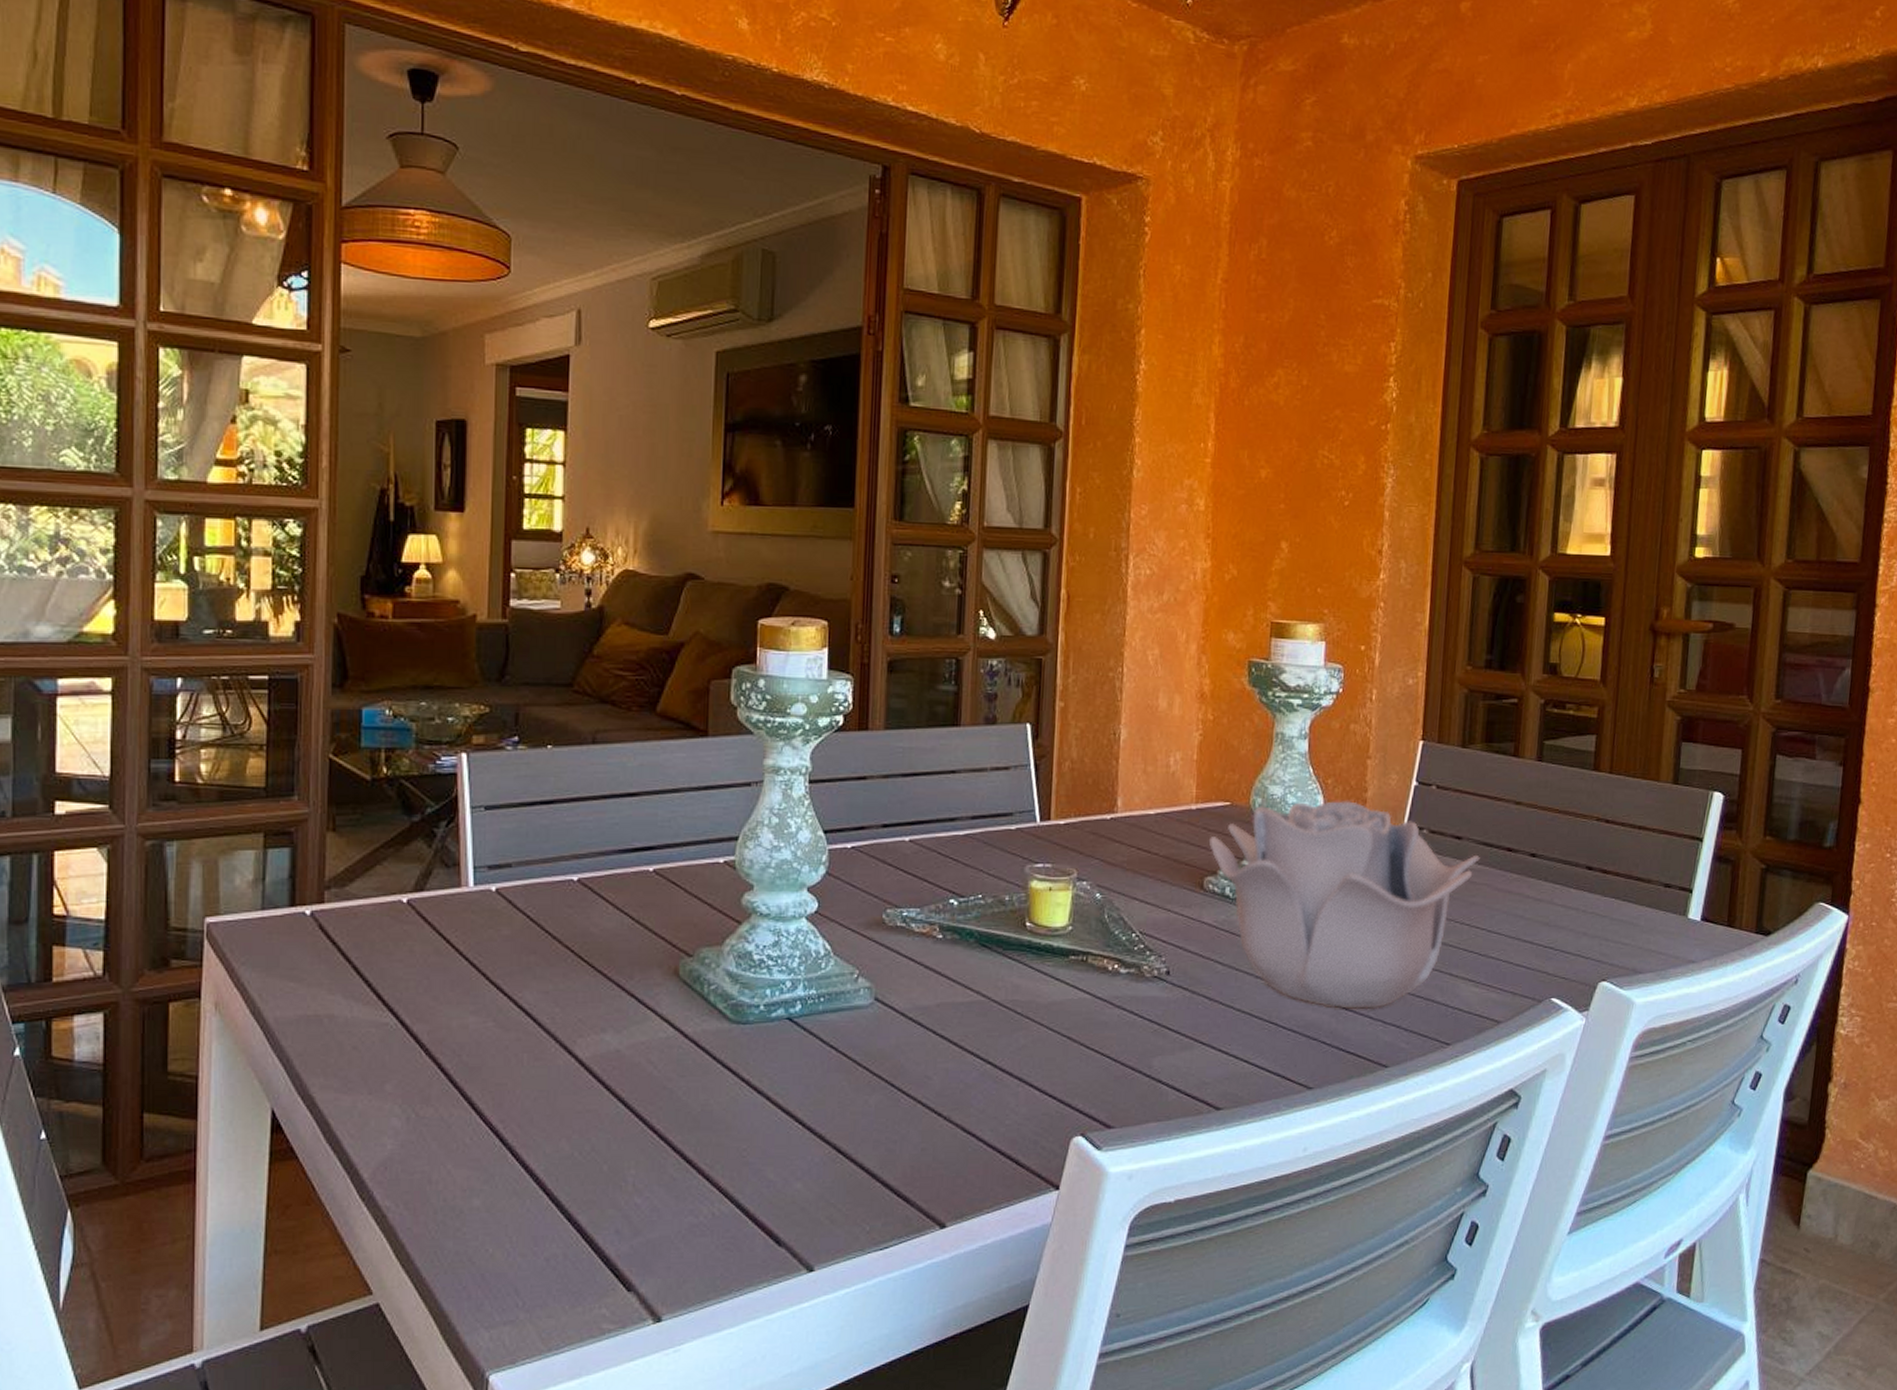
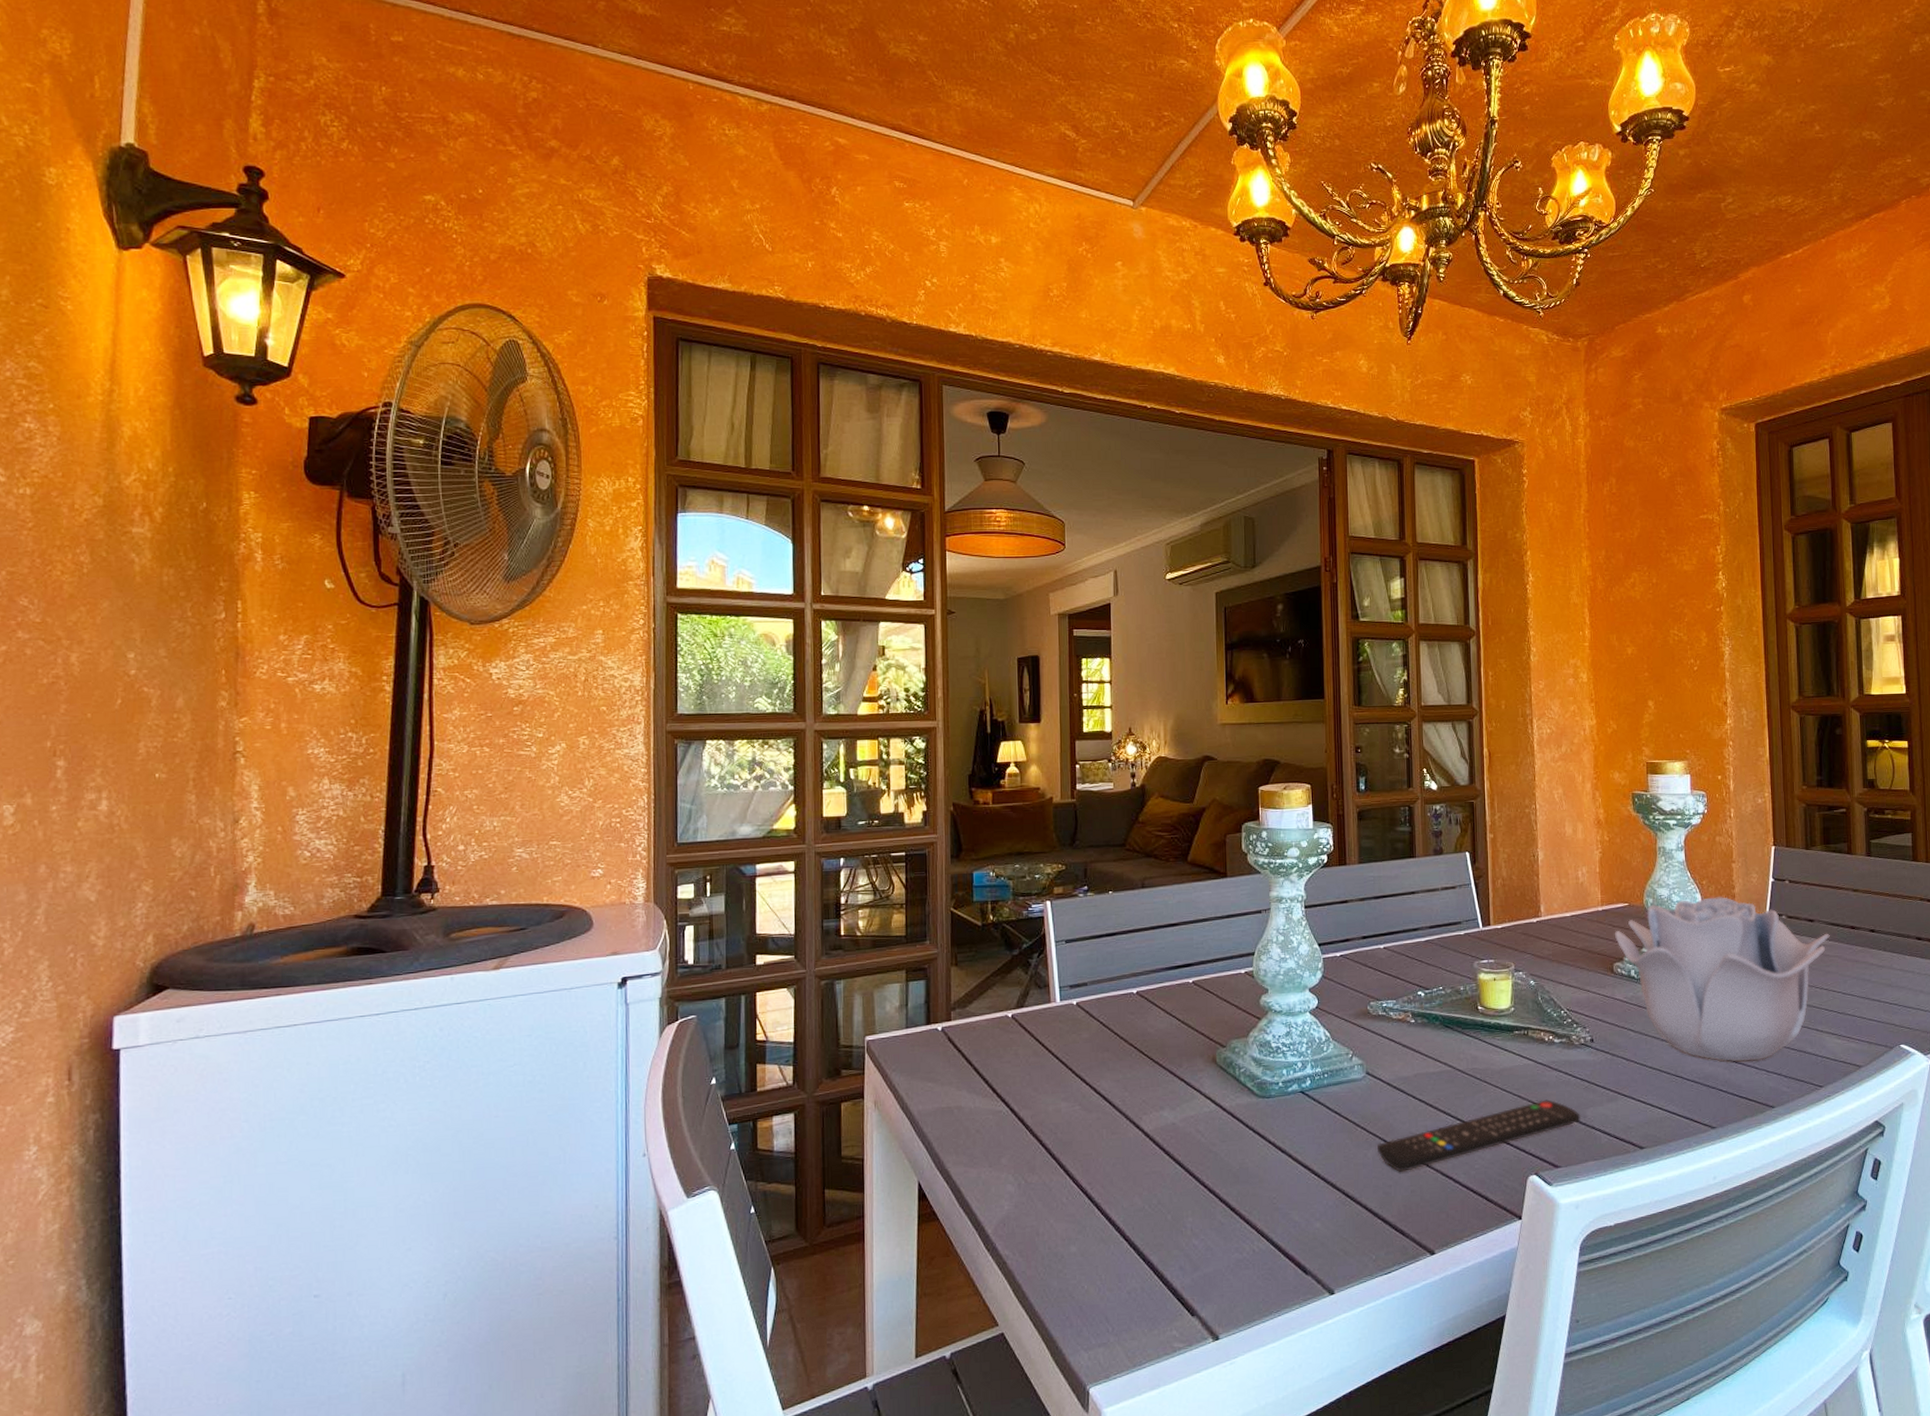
remote control: none [882,1044,1145,1124] -> present [1377,1099,1581,1172]

